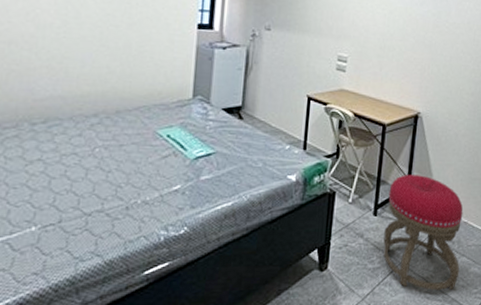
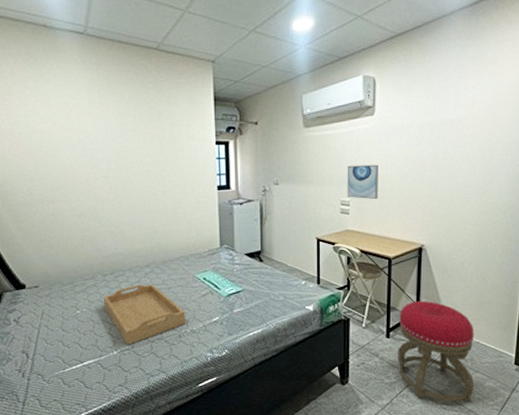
serving tray: none [26,138,139,219] -> present [103,284,186,345]
wall art: none [345,17,381,59] -> present [347,164,378,200]

